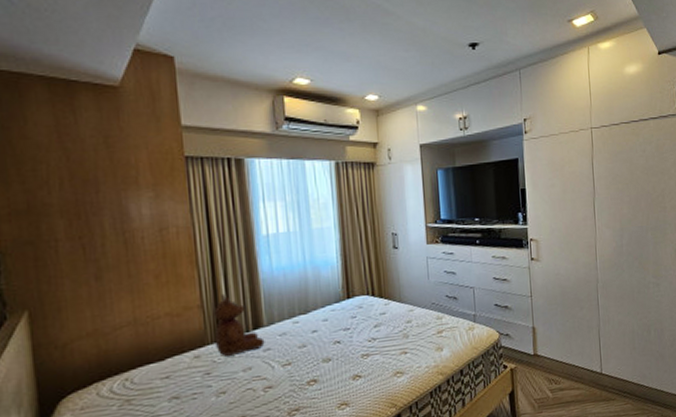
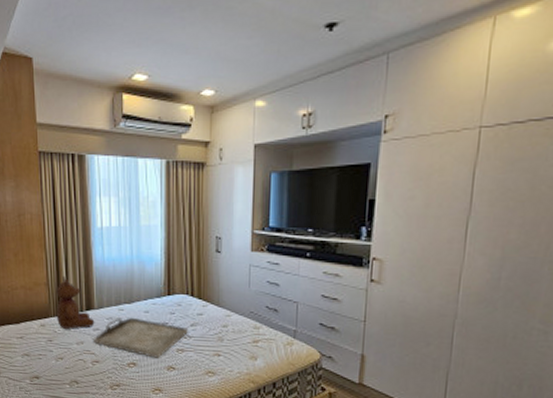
serving tray: none [263,327,373,370] -> present [93,317,189,358]

